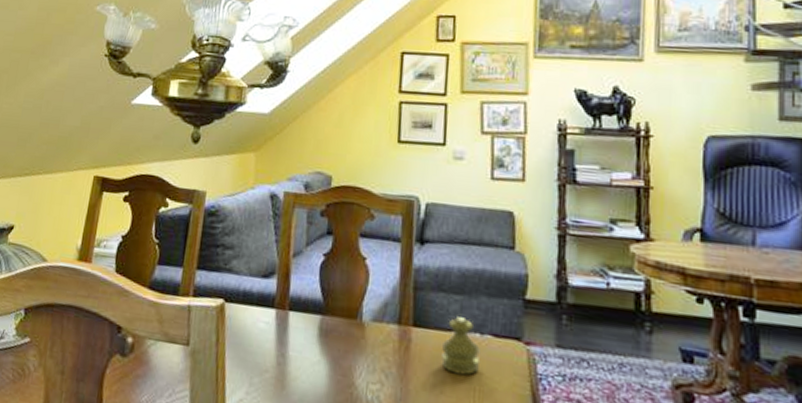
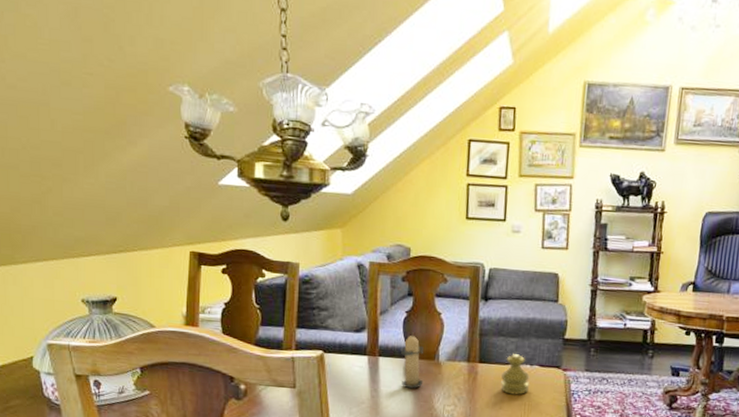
candle: none [315,281,345,356] -> present [400,332,425,388]

